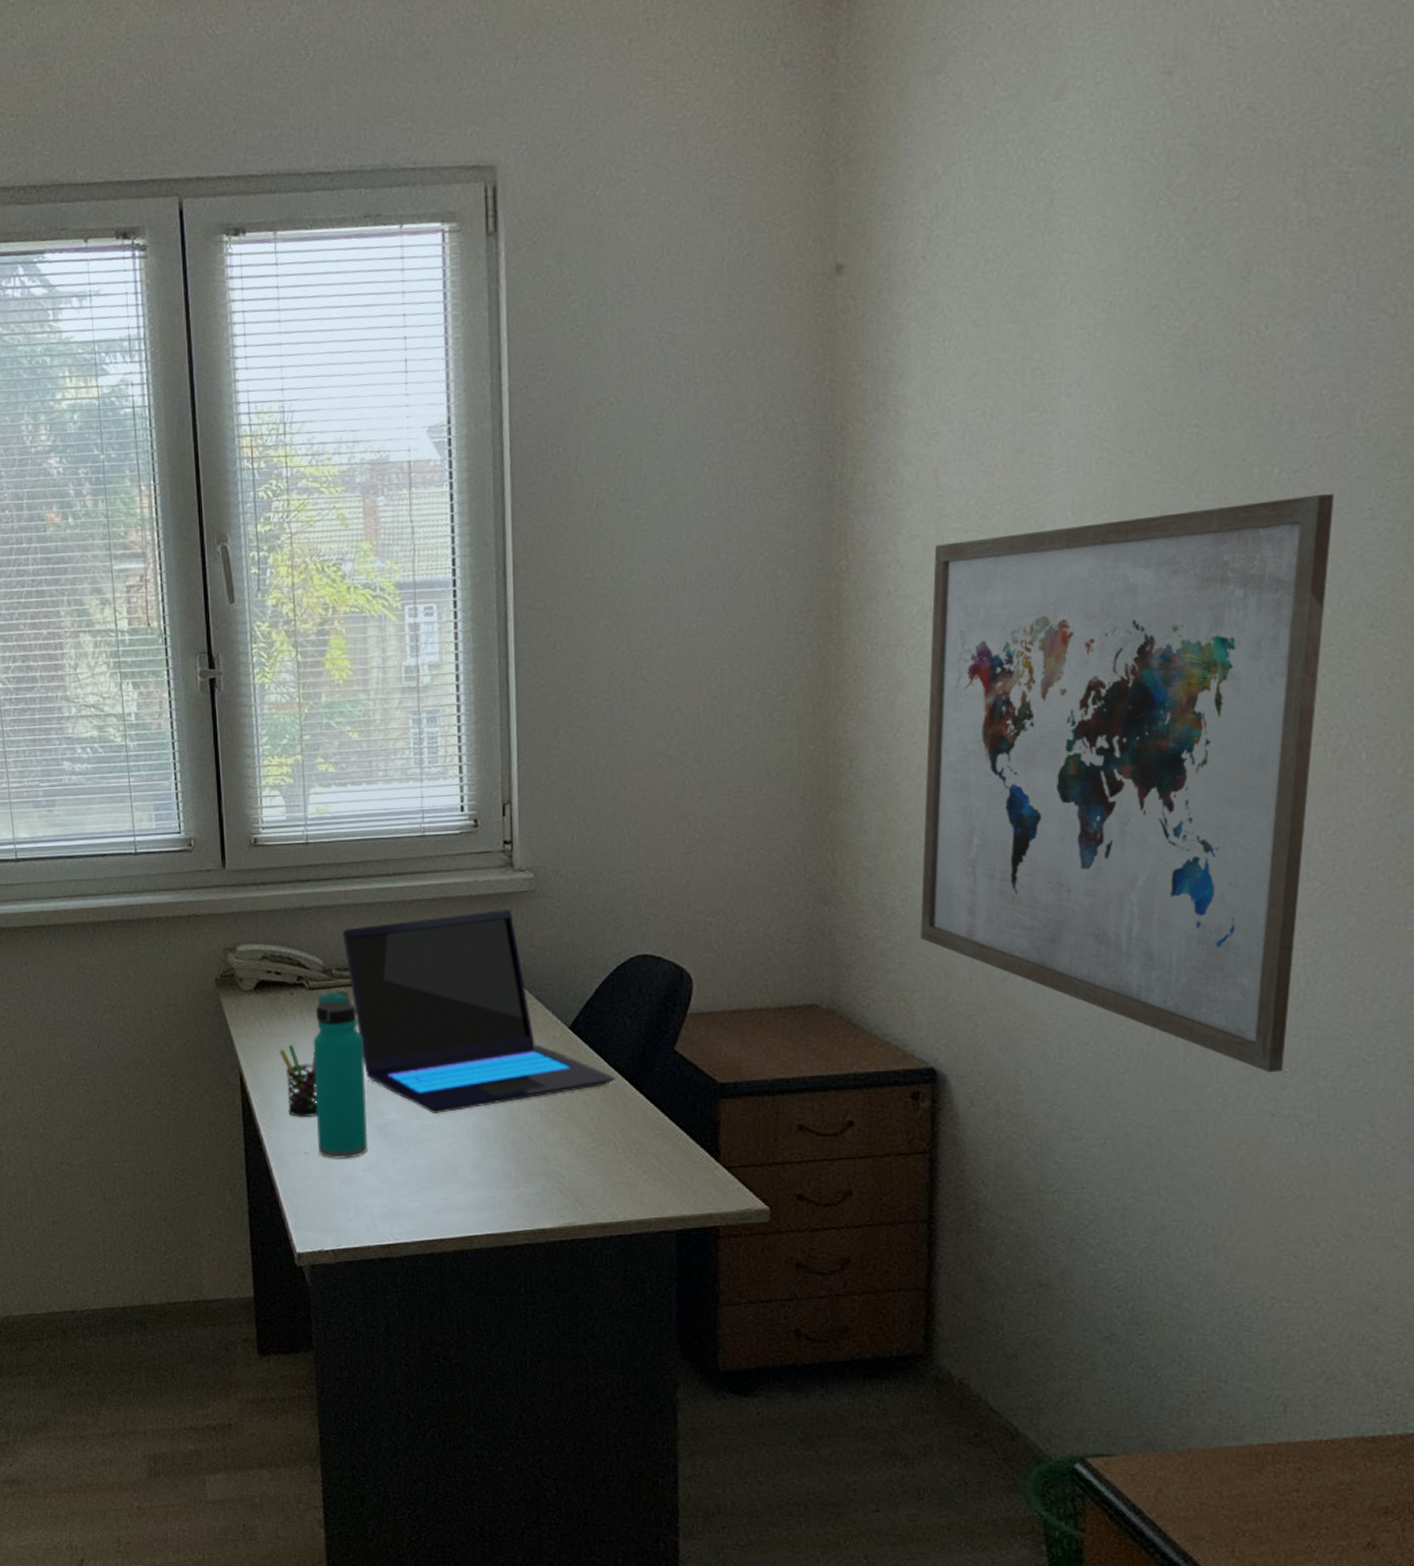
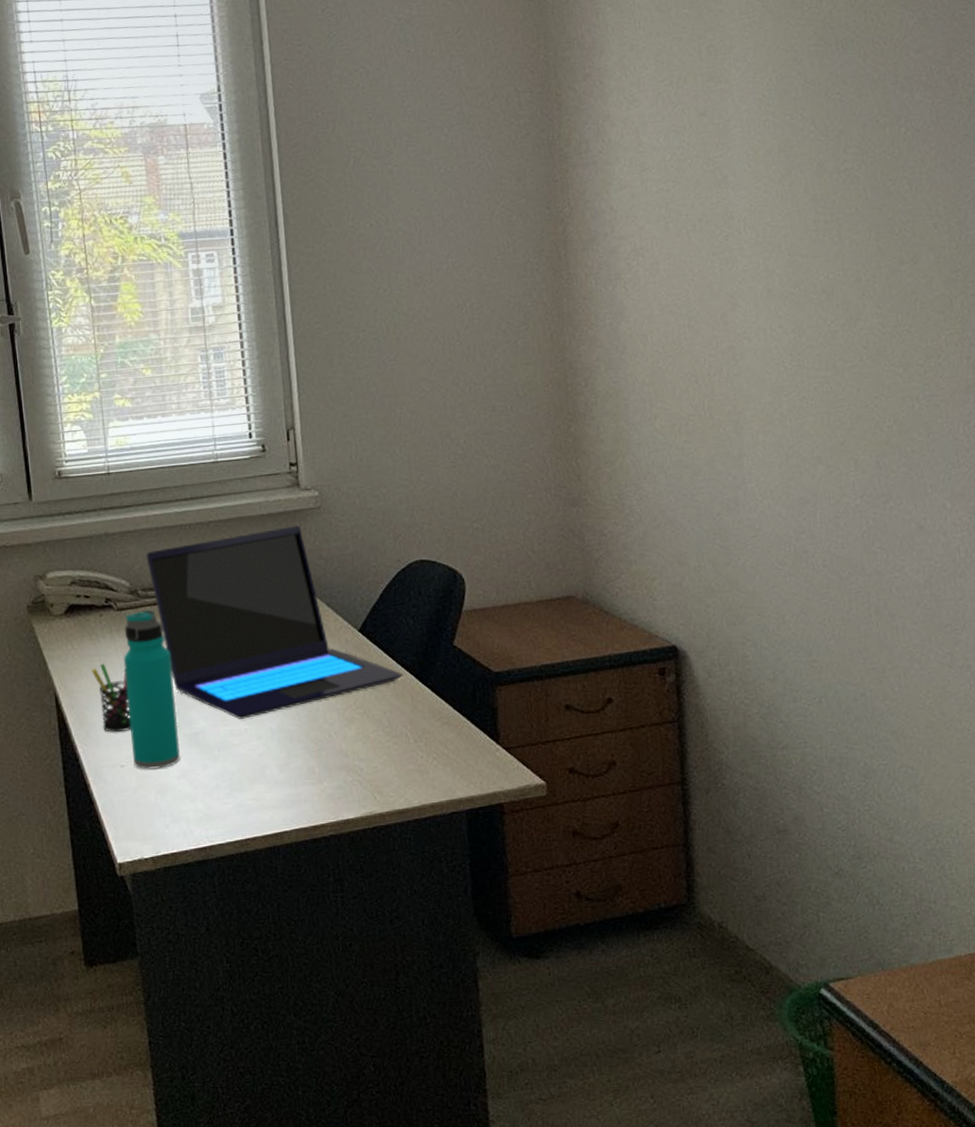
wall art: present [920,493,1335,1073] -> none [641,148,955,631]

